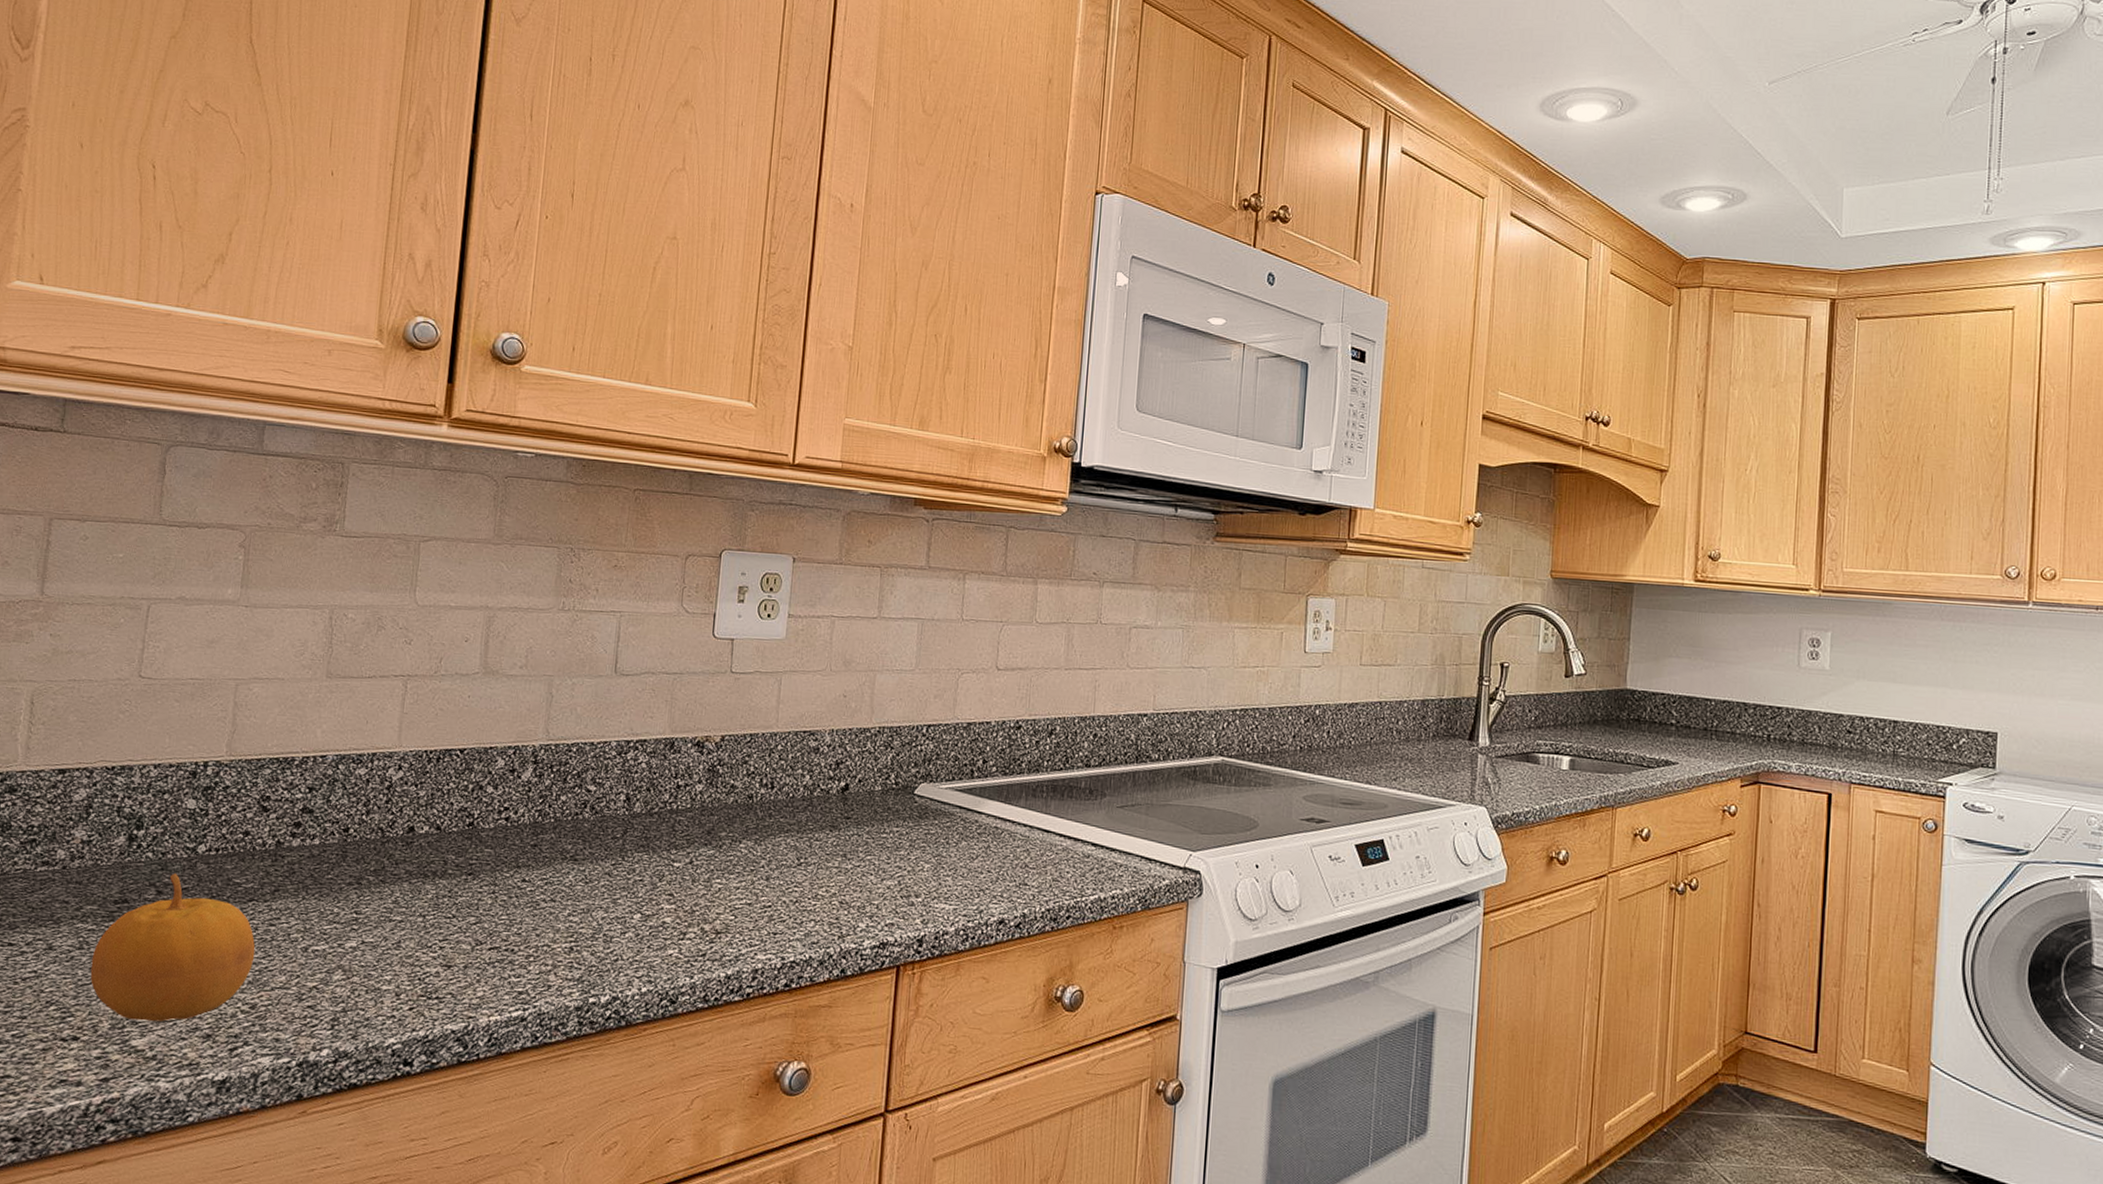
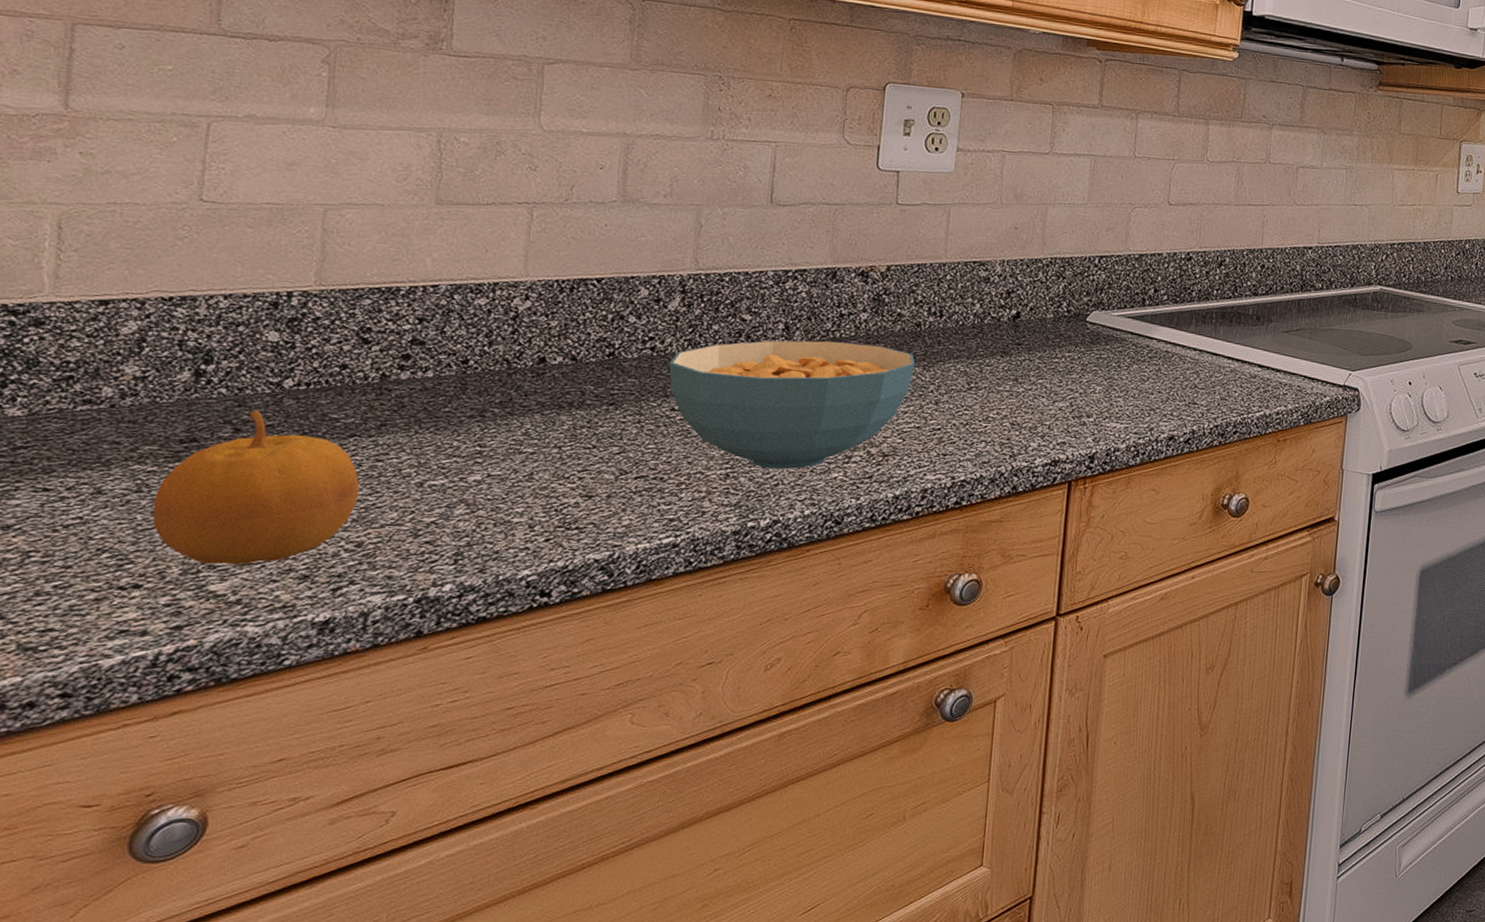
cereal bowl: none [521,812,747,945] -> present [669,340,915,470]

